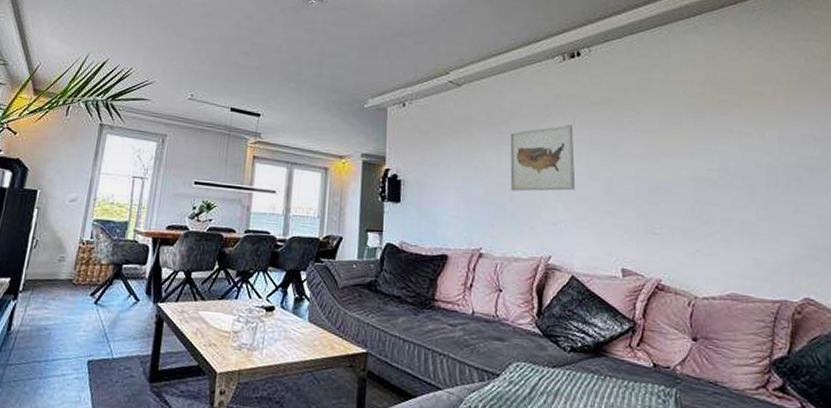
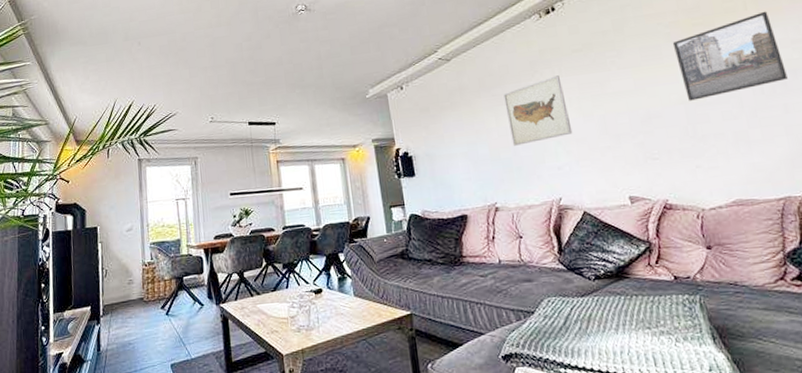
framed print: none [694,101,804,181] -> present [672,11,788,101]

